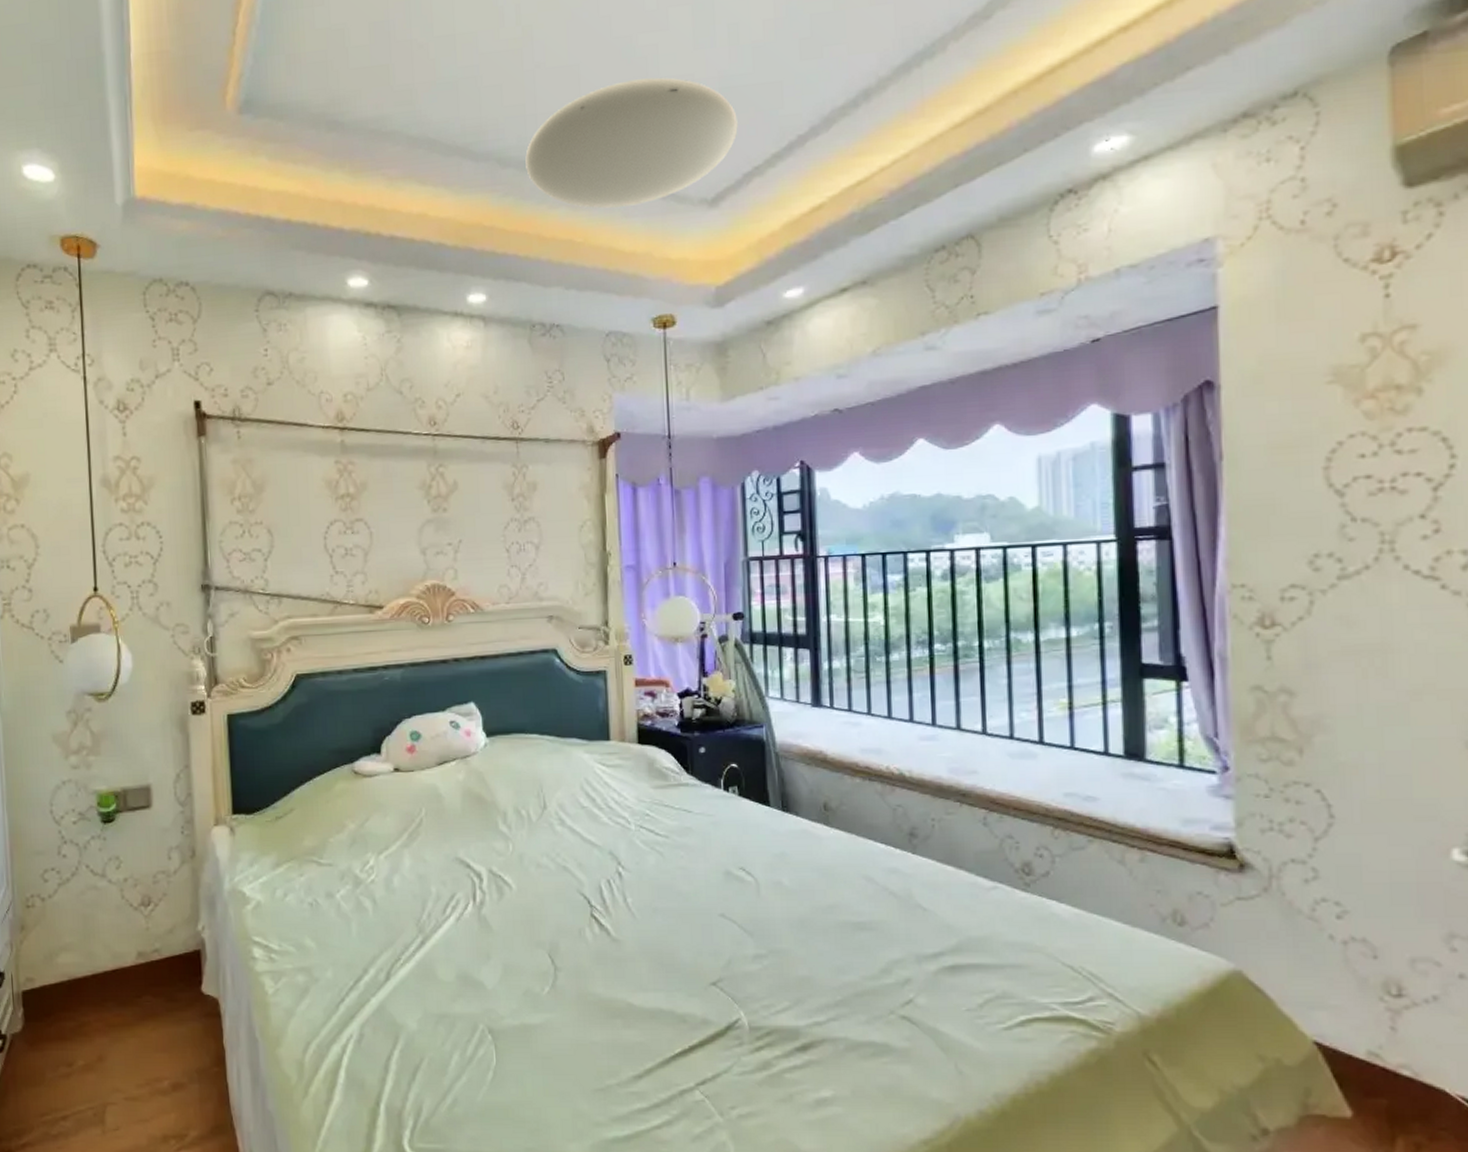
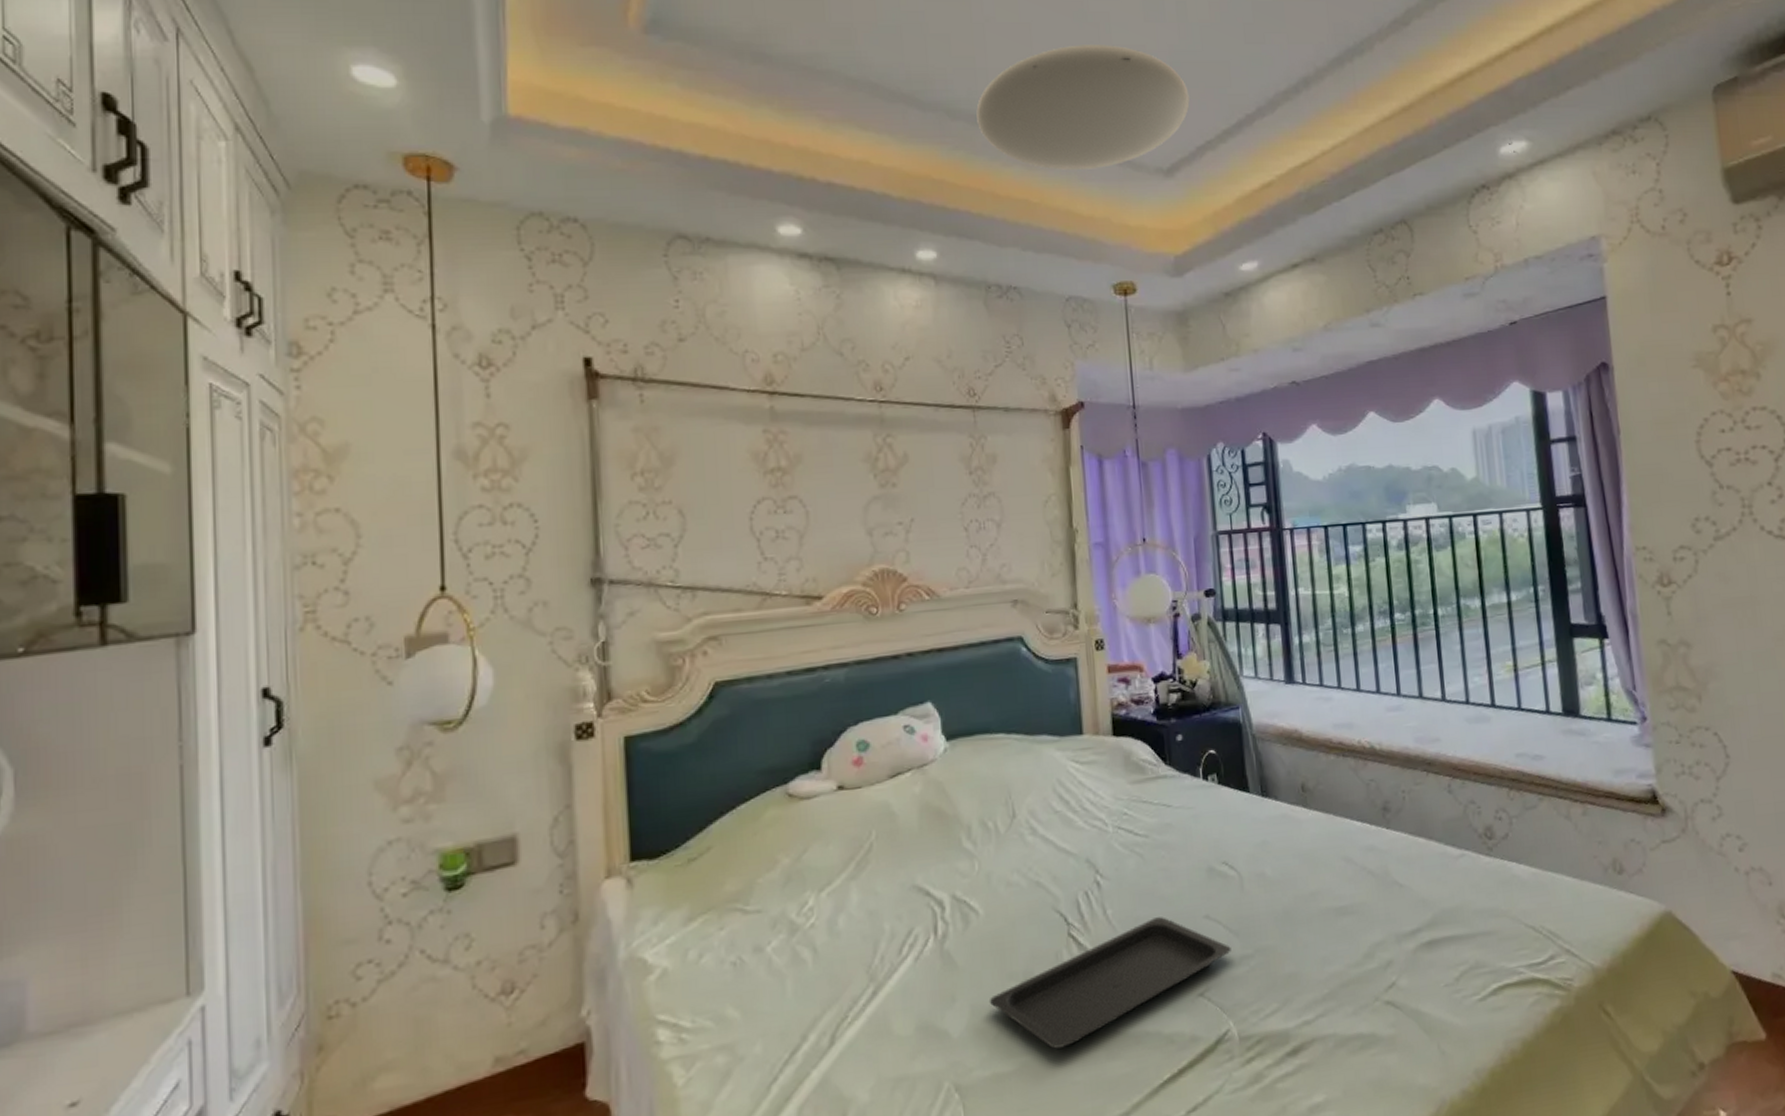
serving tray: none [519,910,745,1011] -> present [988,917,1231,1049]

